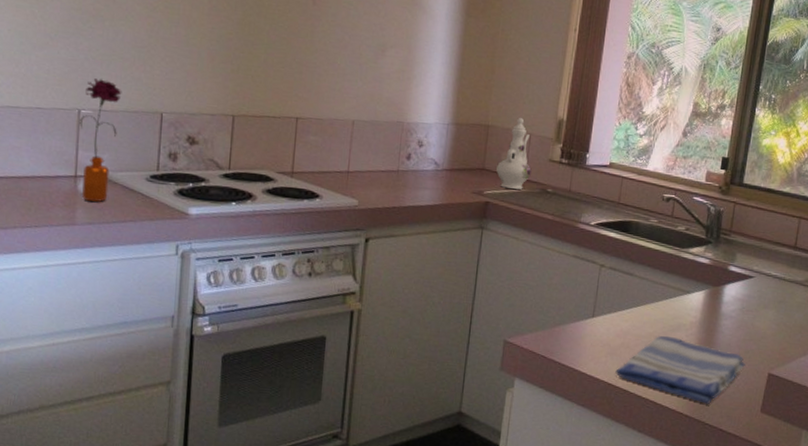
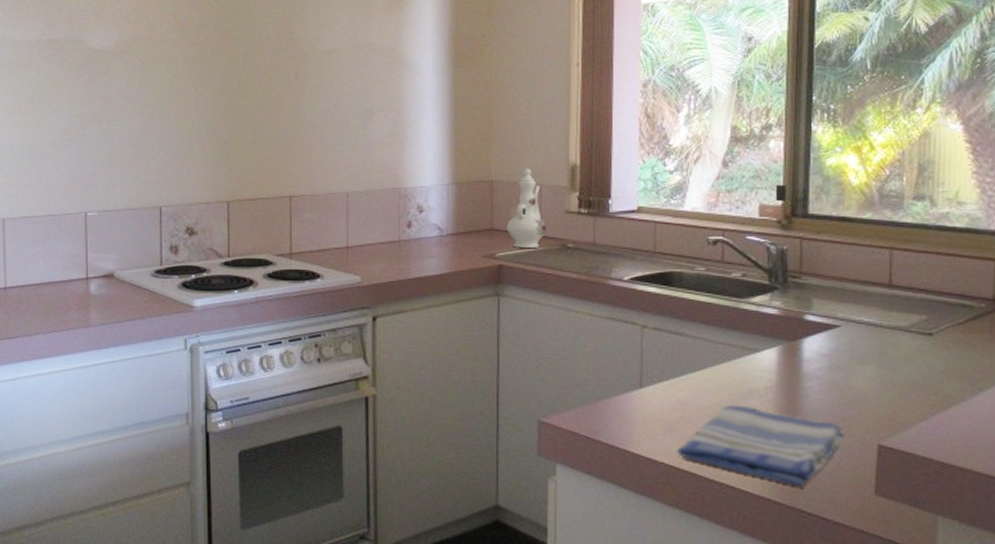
flower: present [79,78,122,202] -> none [87,180,123,302]

